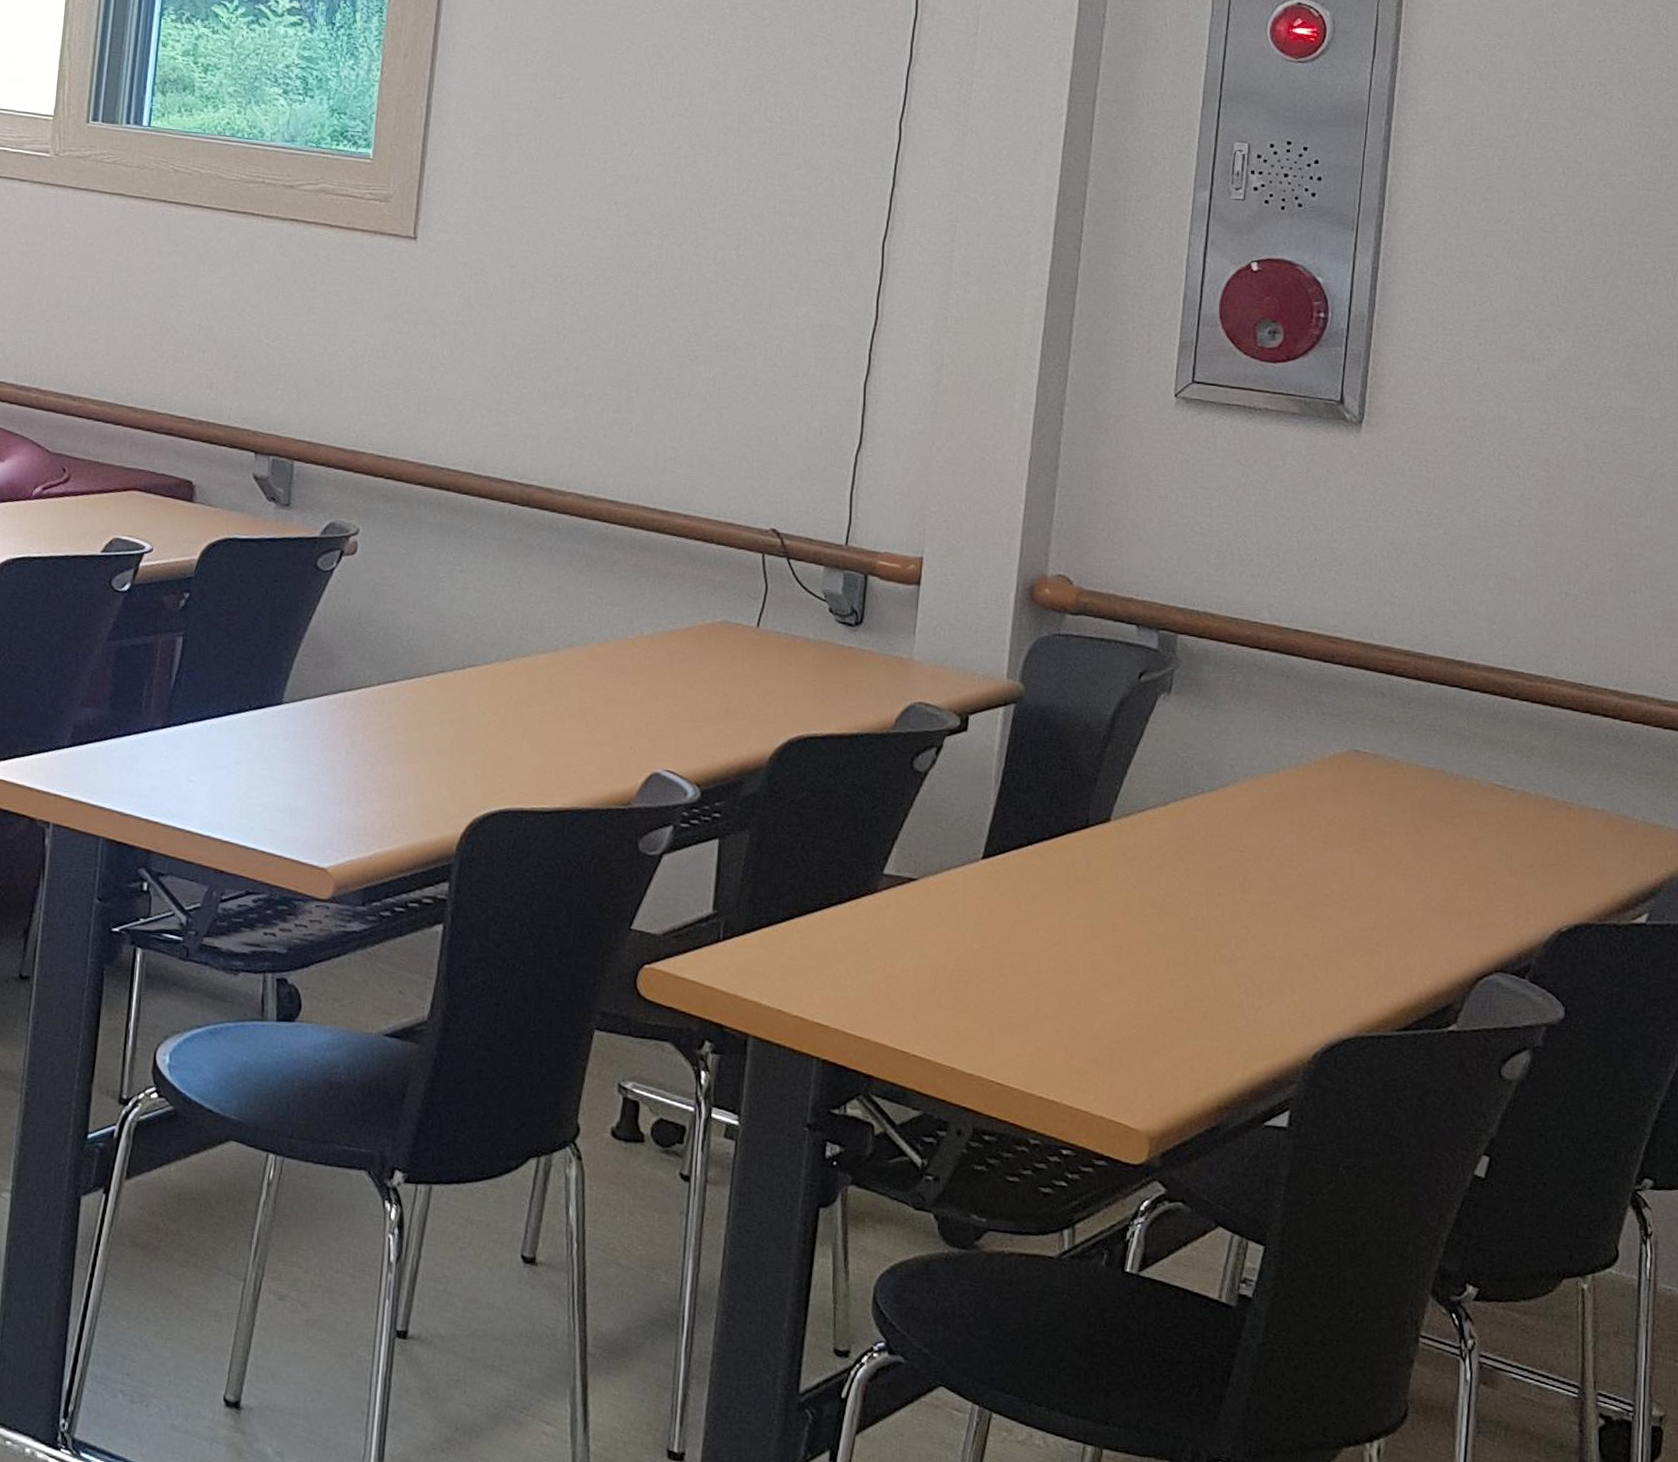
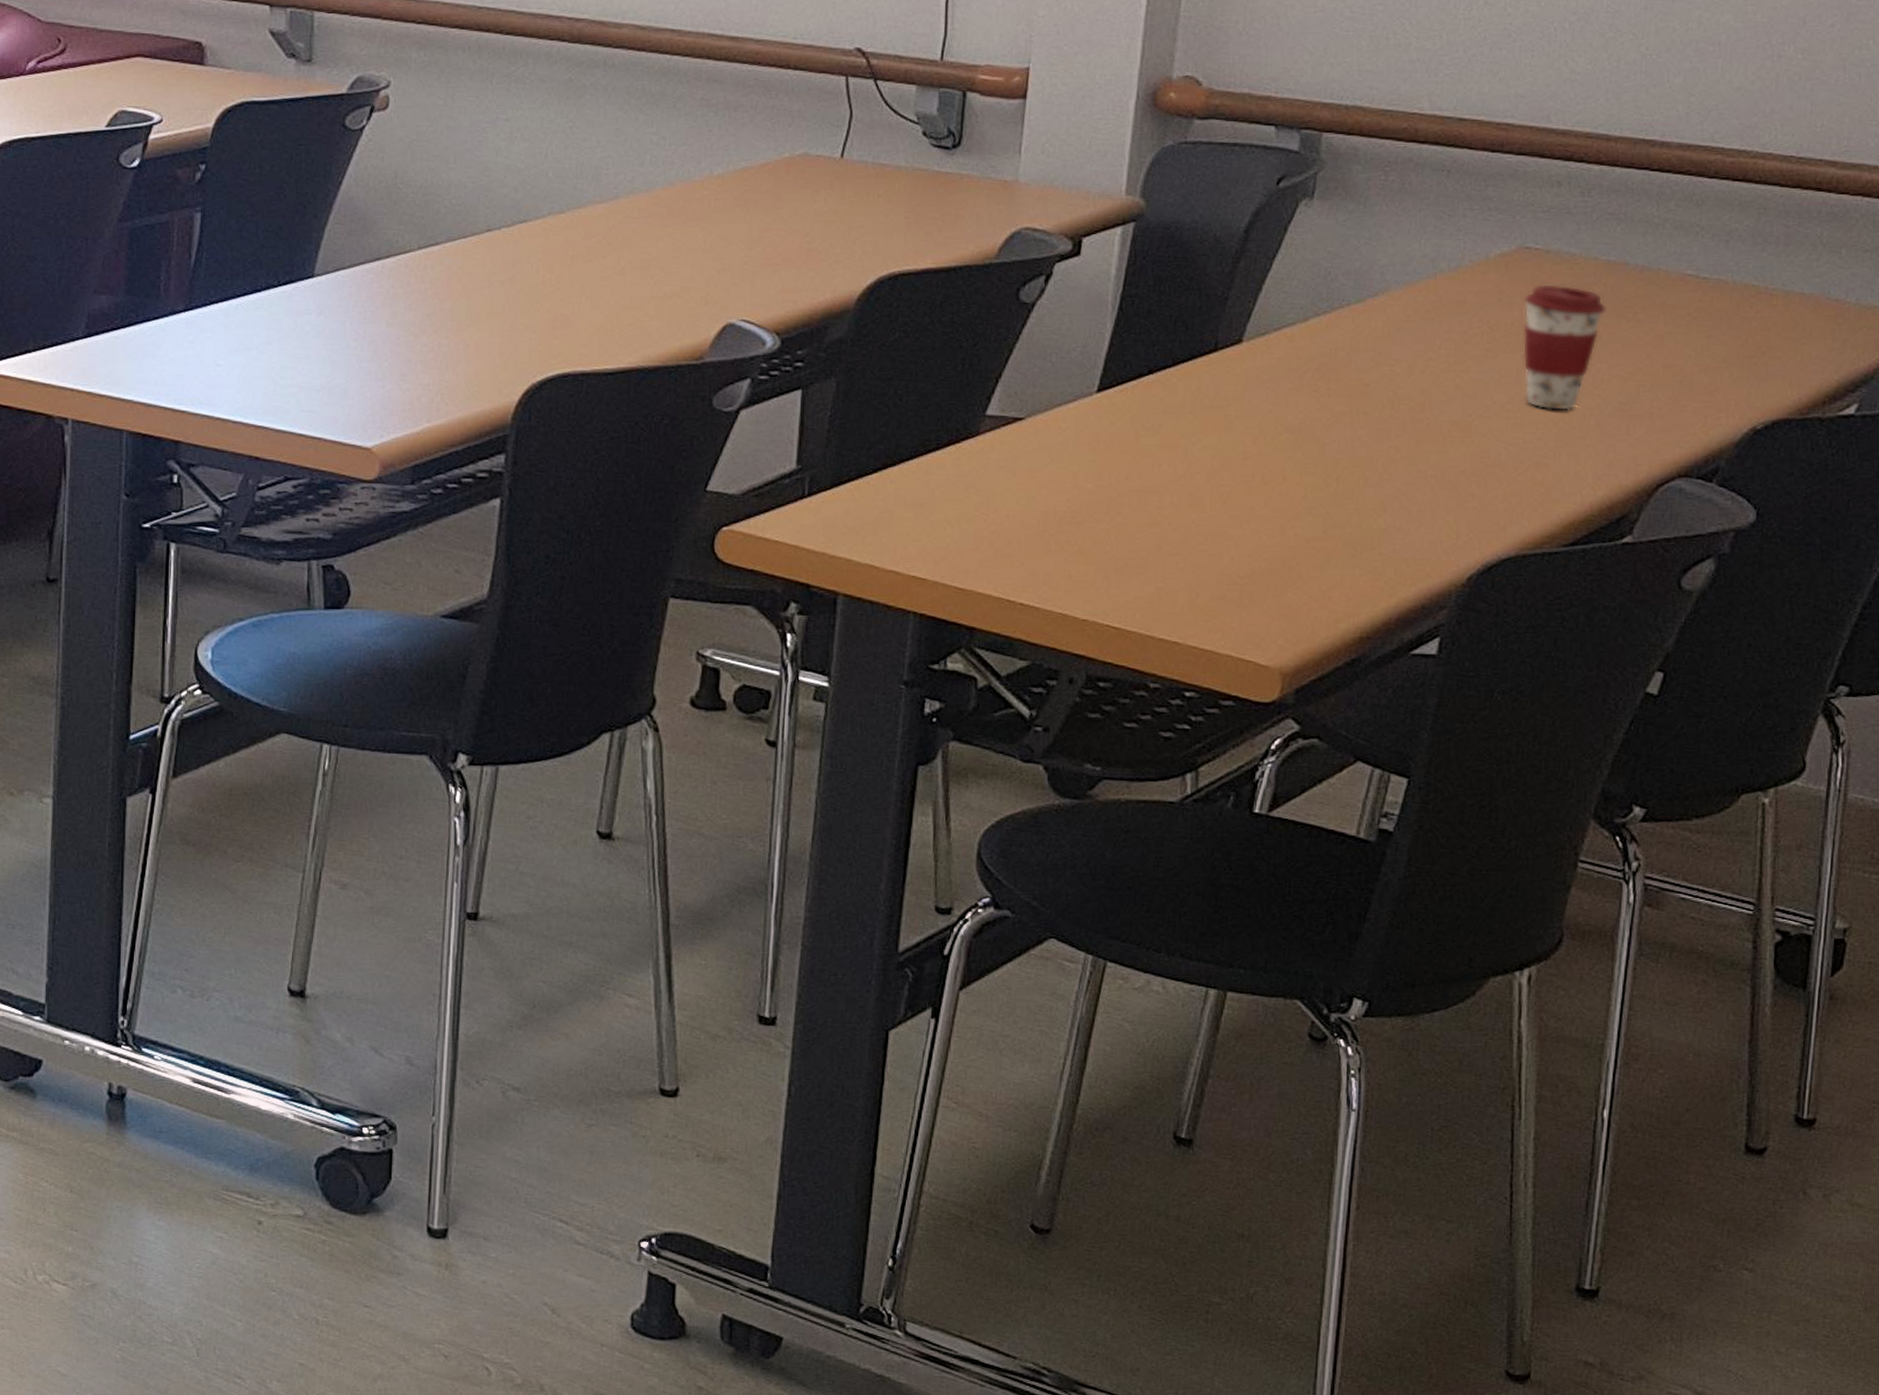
coffee cup: none [1355,785,1427,904] -> present [1522,284,1607,411]

